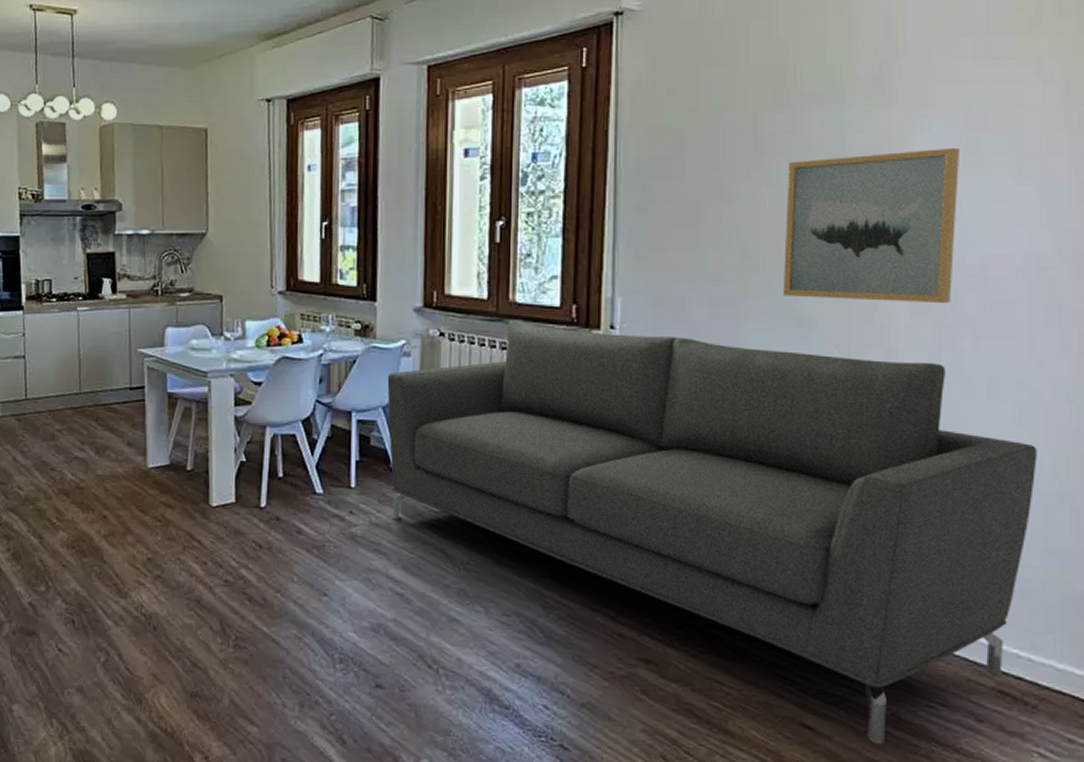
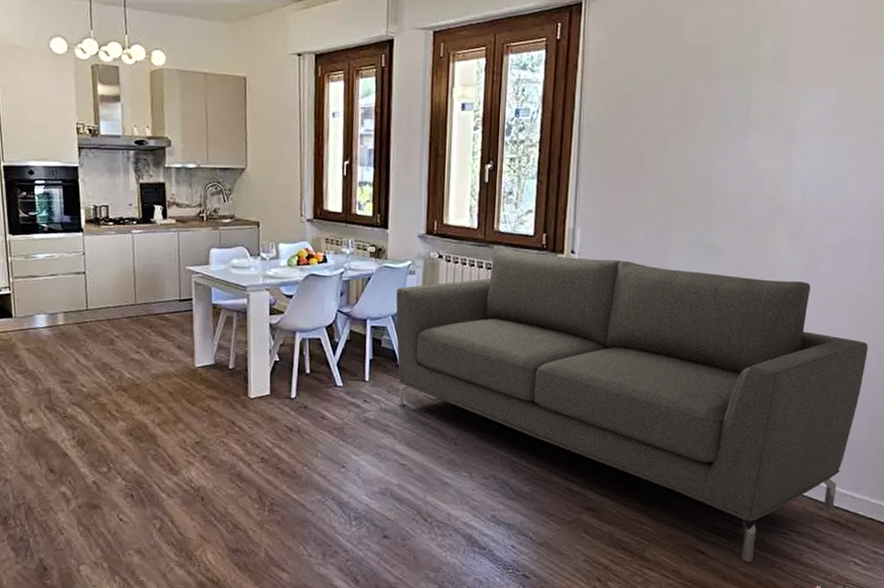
wall art: present [783,147,959,303] -> none [700,117,830,236]

